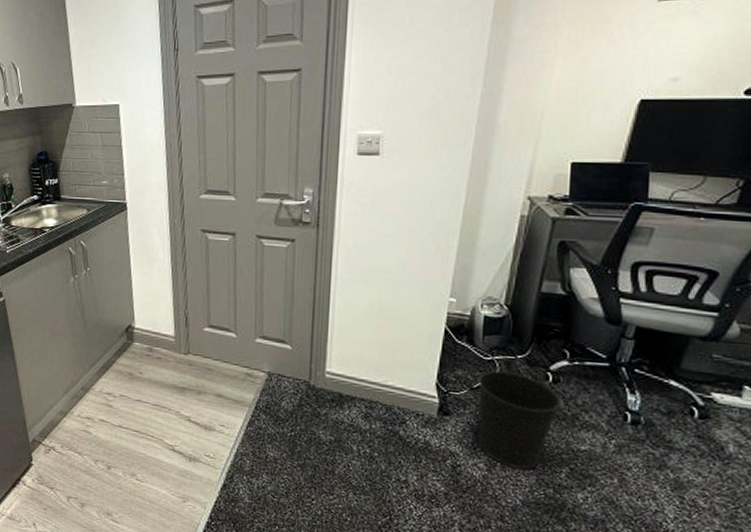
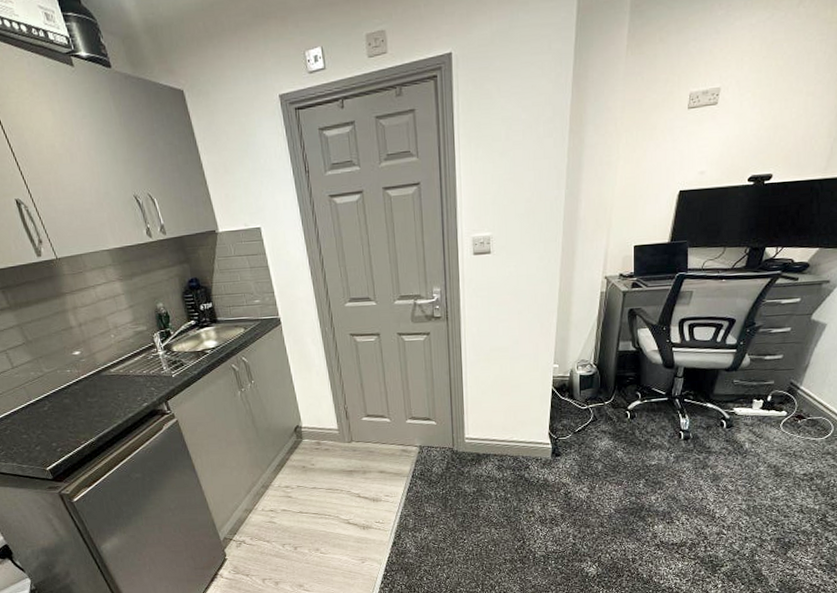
wastebasket: present [477,370,561,470] -> none [579,415,637,487]

